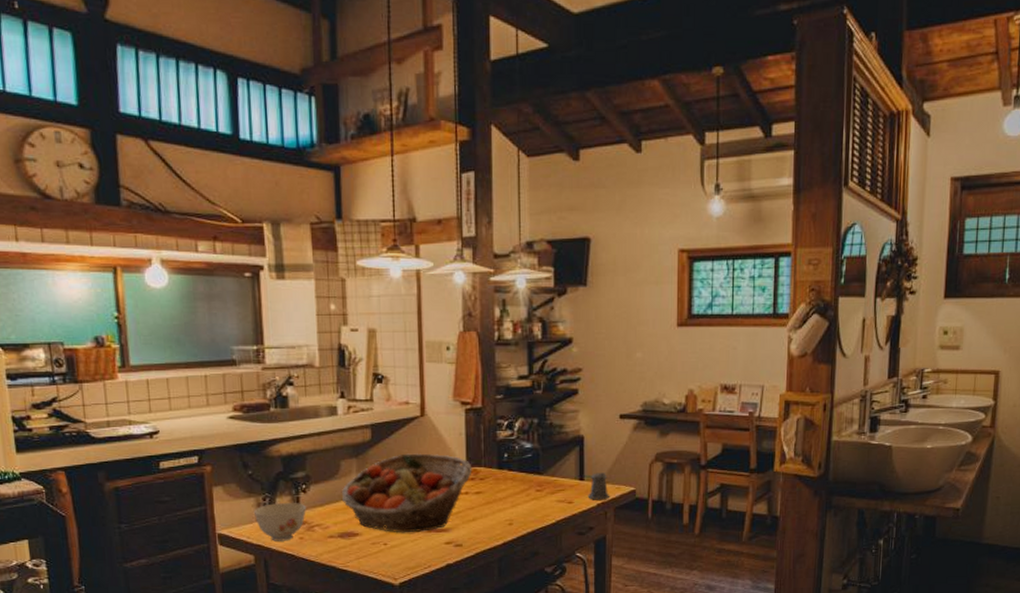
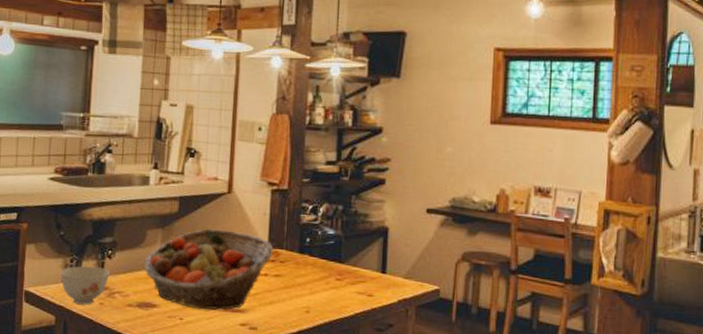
pepper shaker: present [581,472,610,500] -> none [383,267,413,297]

